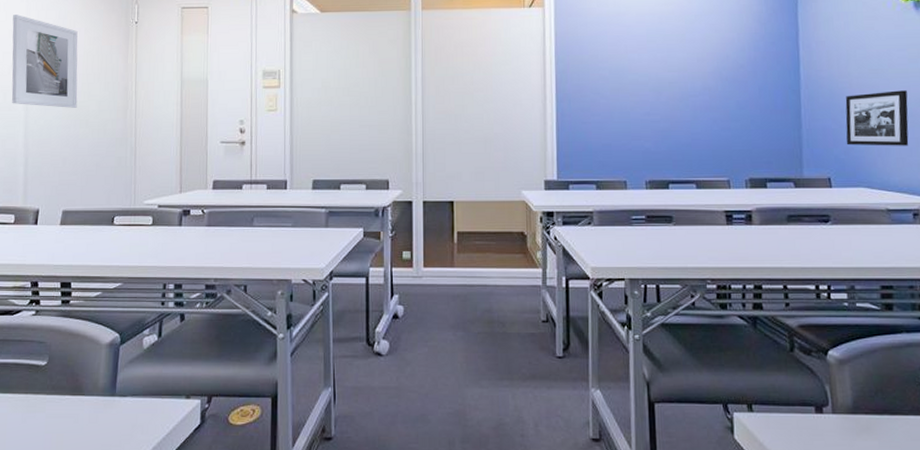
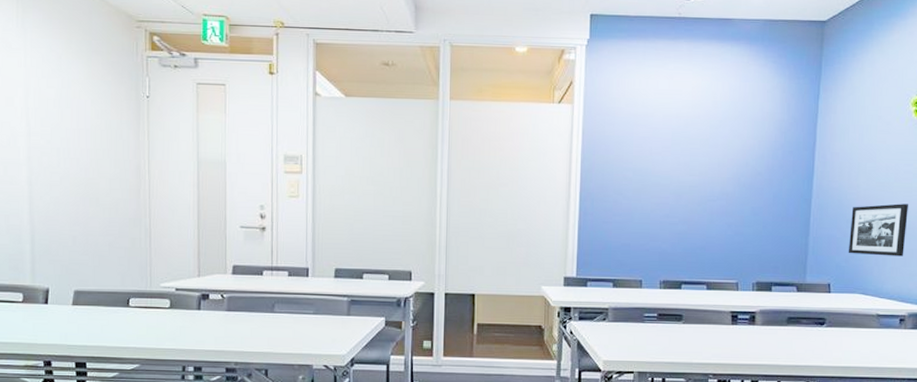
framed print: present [11,15,78,108] -> none [10,81,86,185]

